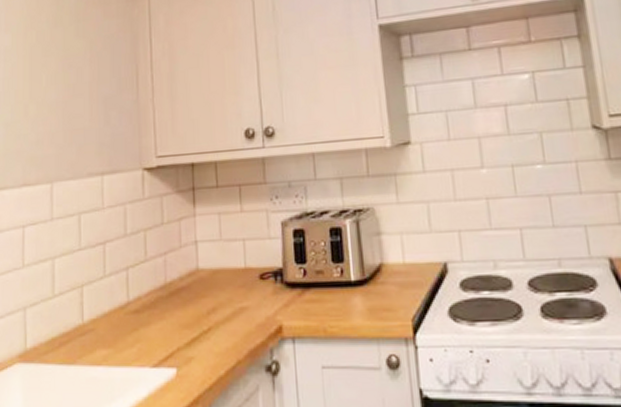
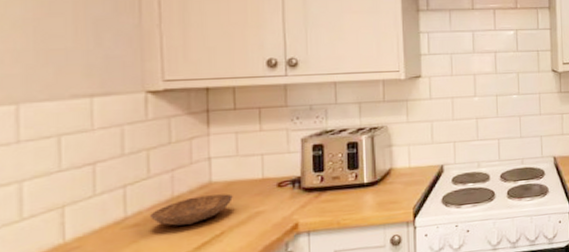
bowl: none [148,283,218,316] -> present [150,193,233,226]

